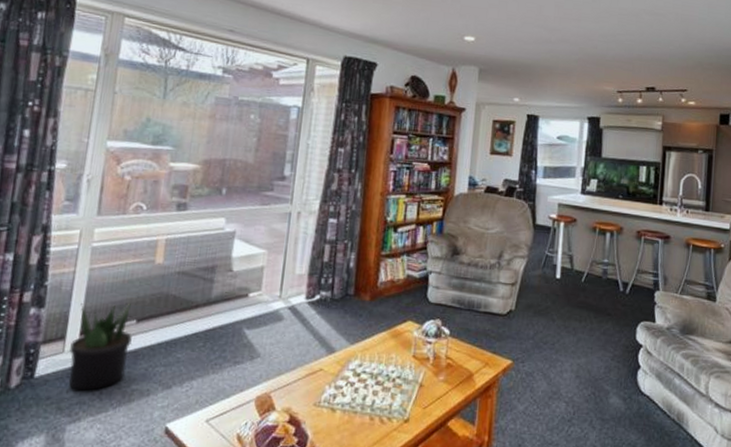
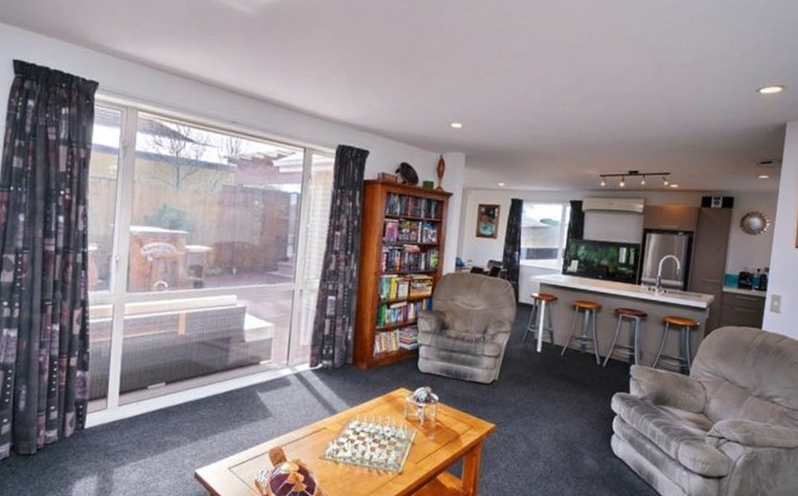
planter: present [68,302,132,391] -> none [112,368,163,441]

